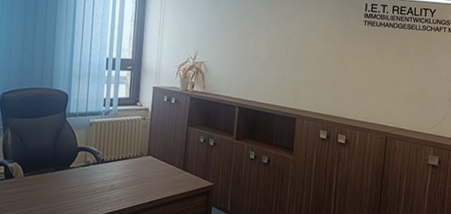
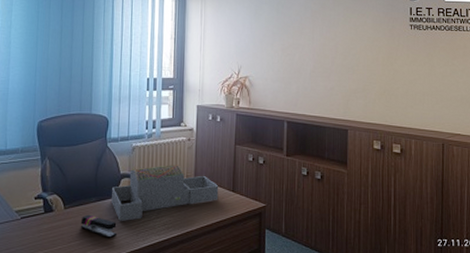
stapler: none [38,183,73,207] -> present [80,214,117,239]
architectural model: none [68,141,170,191] -> present [111,165,219,221]

